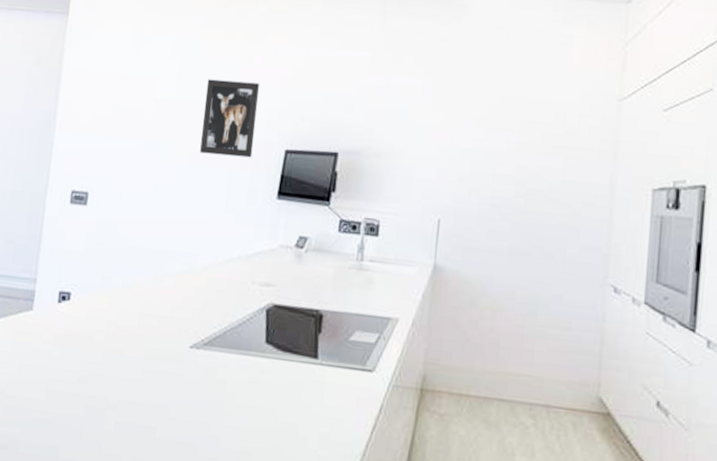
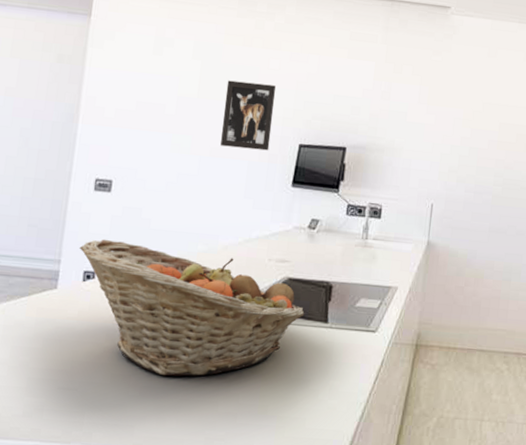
fruit basket: none [54,256,292,414] -> present [79,239,305,376]

